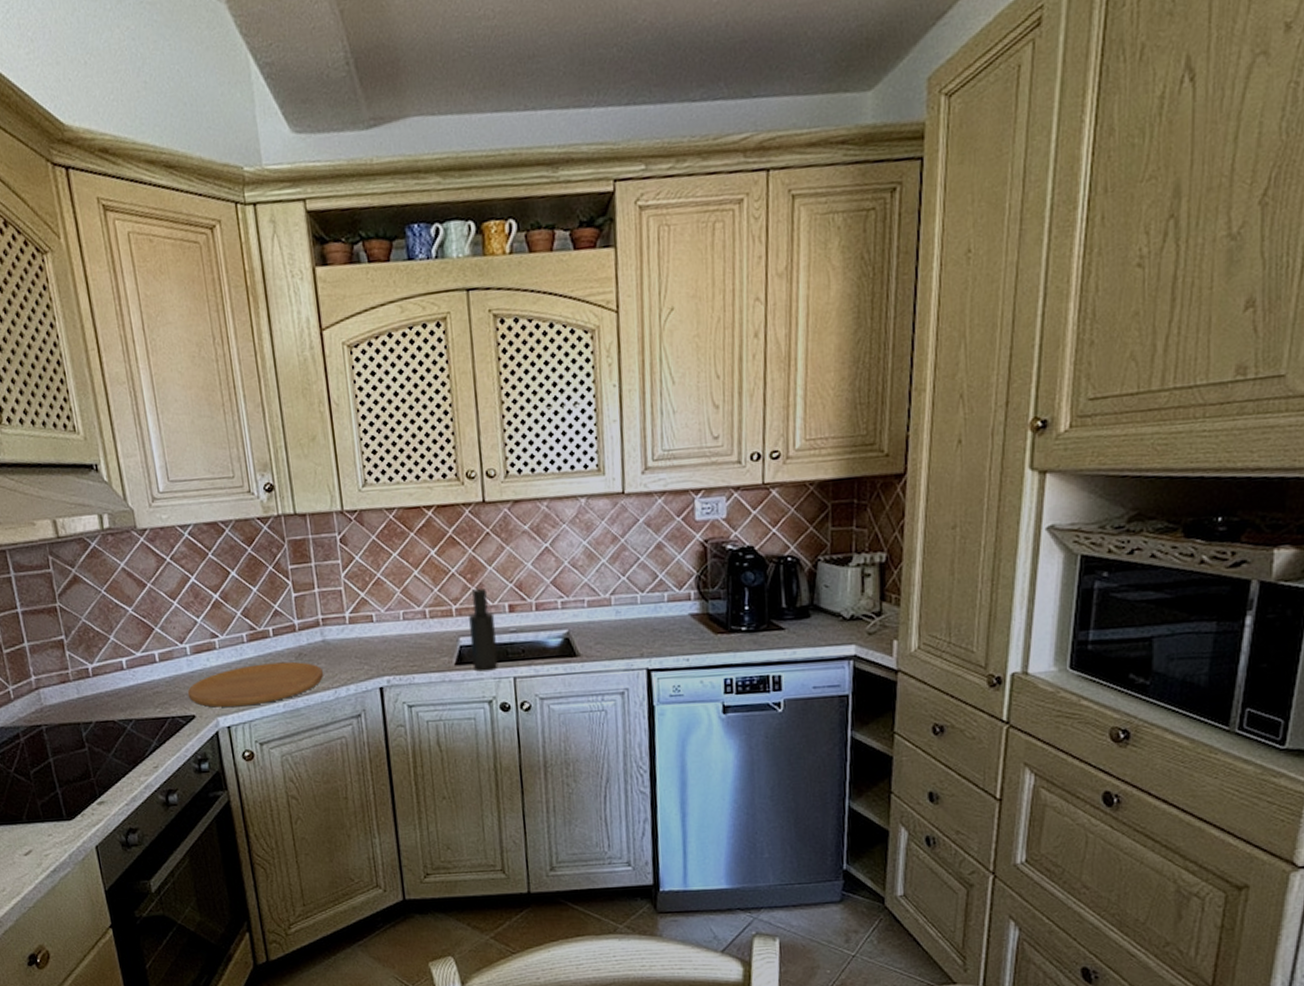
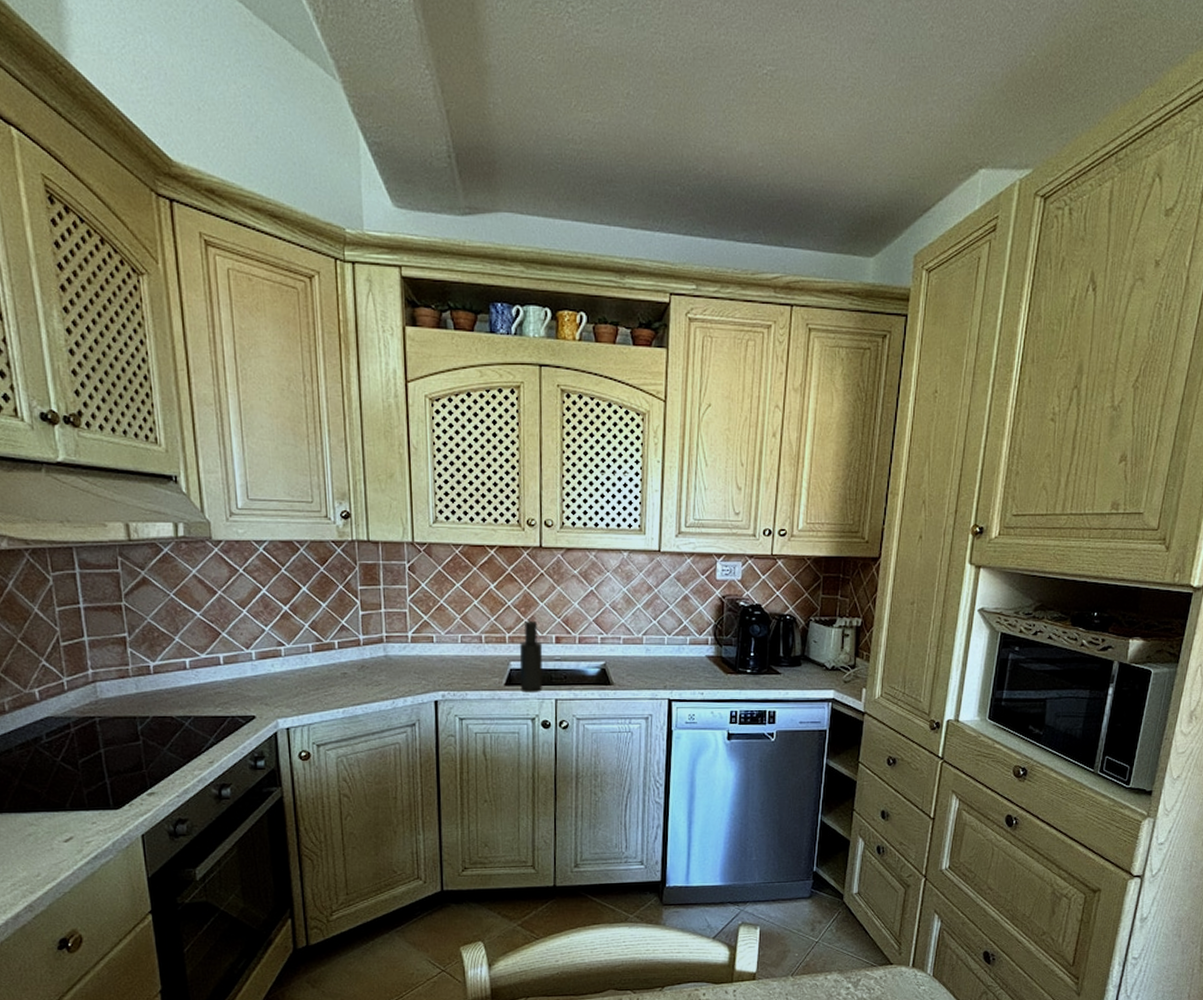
cutting board: present [187,661,323,708] -> none [249,672,383,711]

